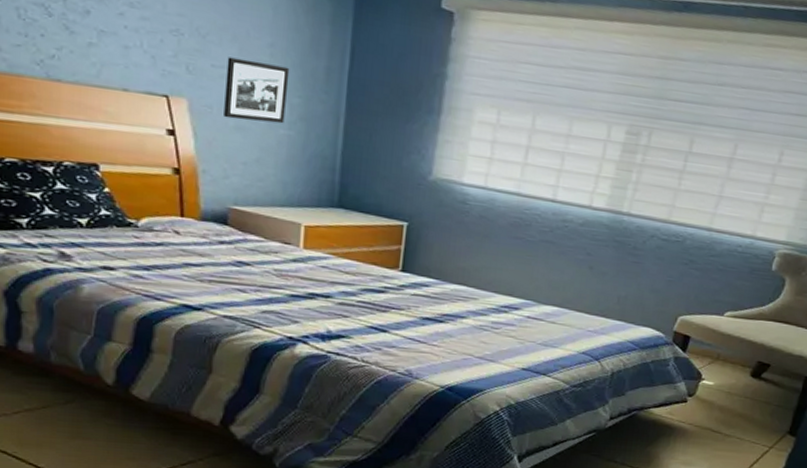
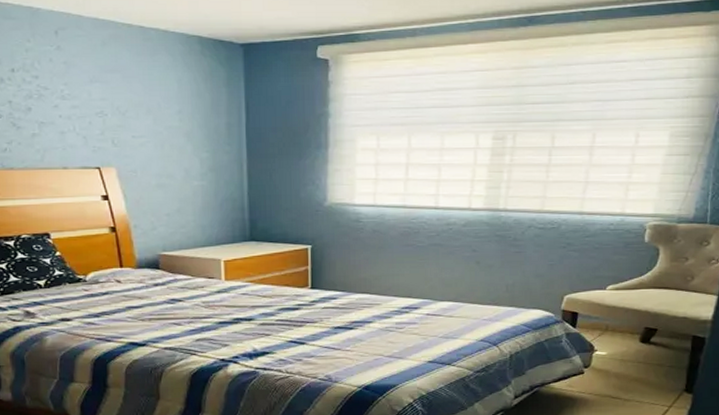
picture frame: present [224,57,290,124] -> none [145,127,197,179]

